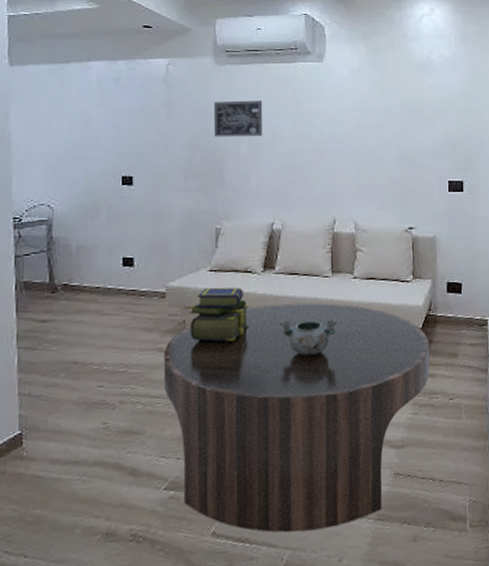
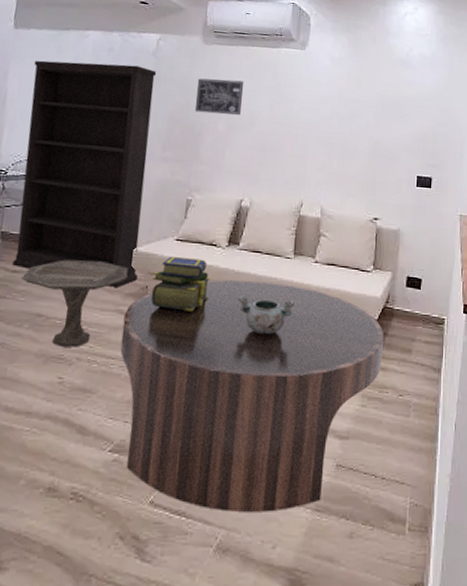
bookshelf: none [36,94,173,326] -> present [12,60,157,287]
side table: none [51,300,163,392] -> present [21,259,128,347]

